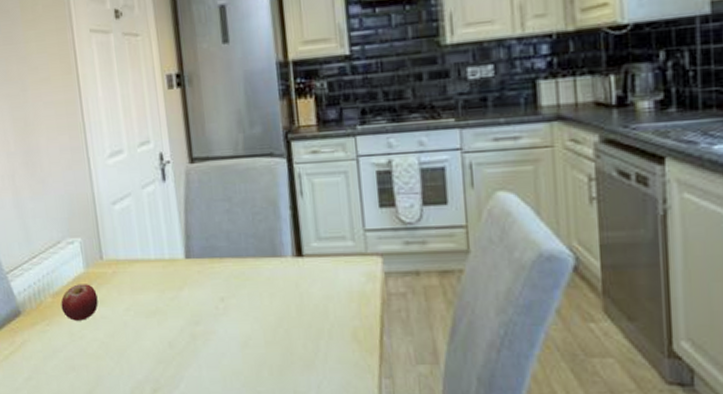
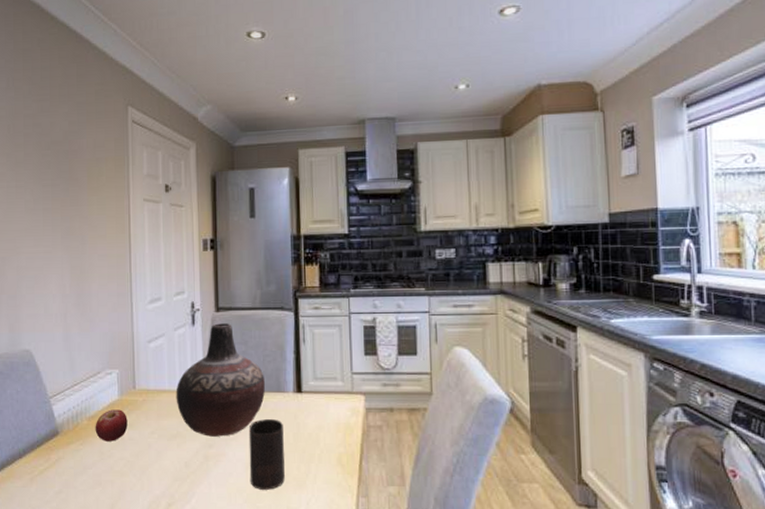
vase: none [150,176,258,312] -> present [176,323,265,437]
cup: none [240,289,289,372] -> present [248,419,285,490]

